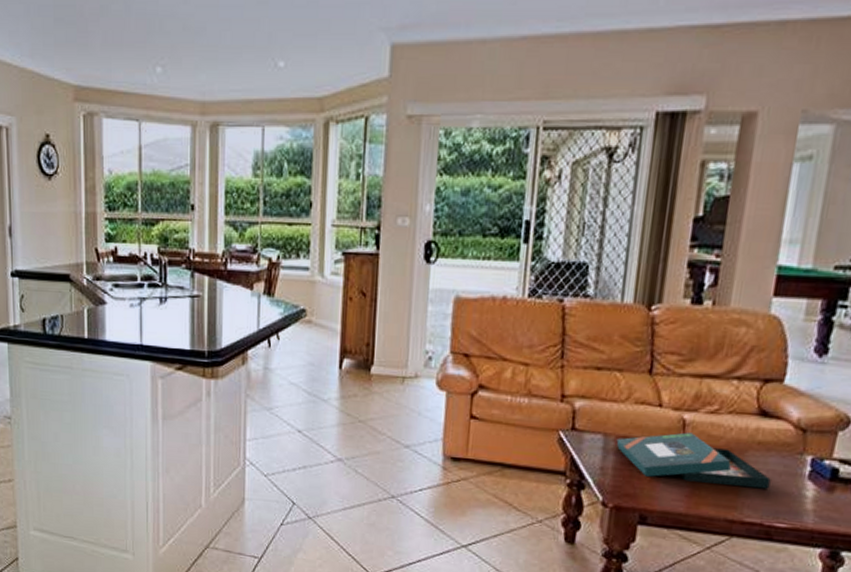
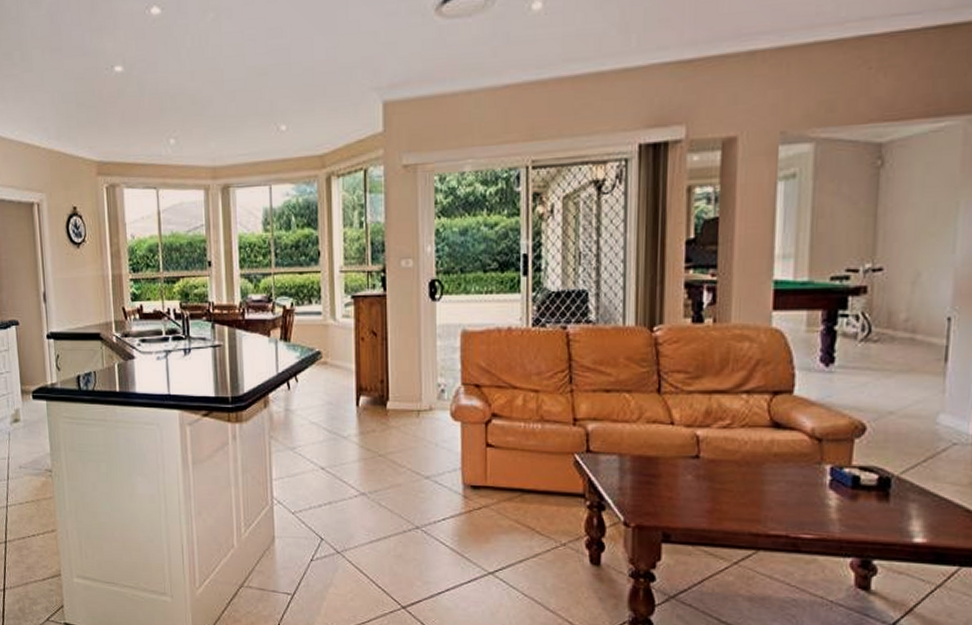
board game: present [616,432,771,489] -> none [632,448,792,501]

